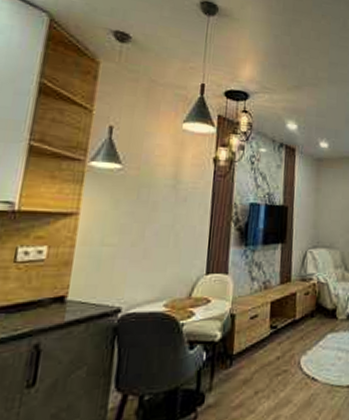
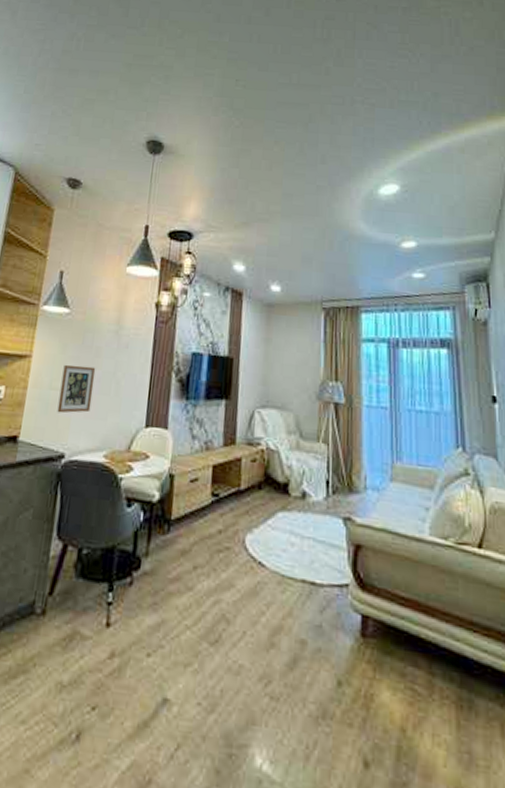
picture frame: none [111,220,153,269] -> present [57,364,96,414]

